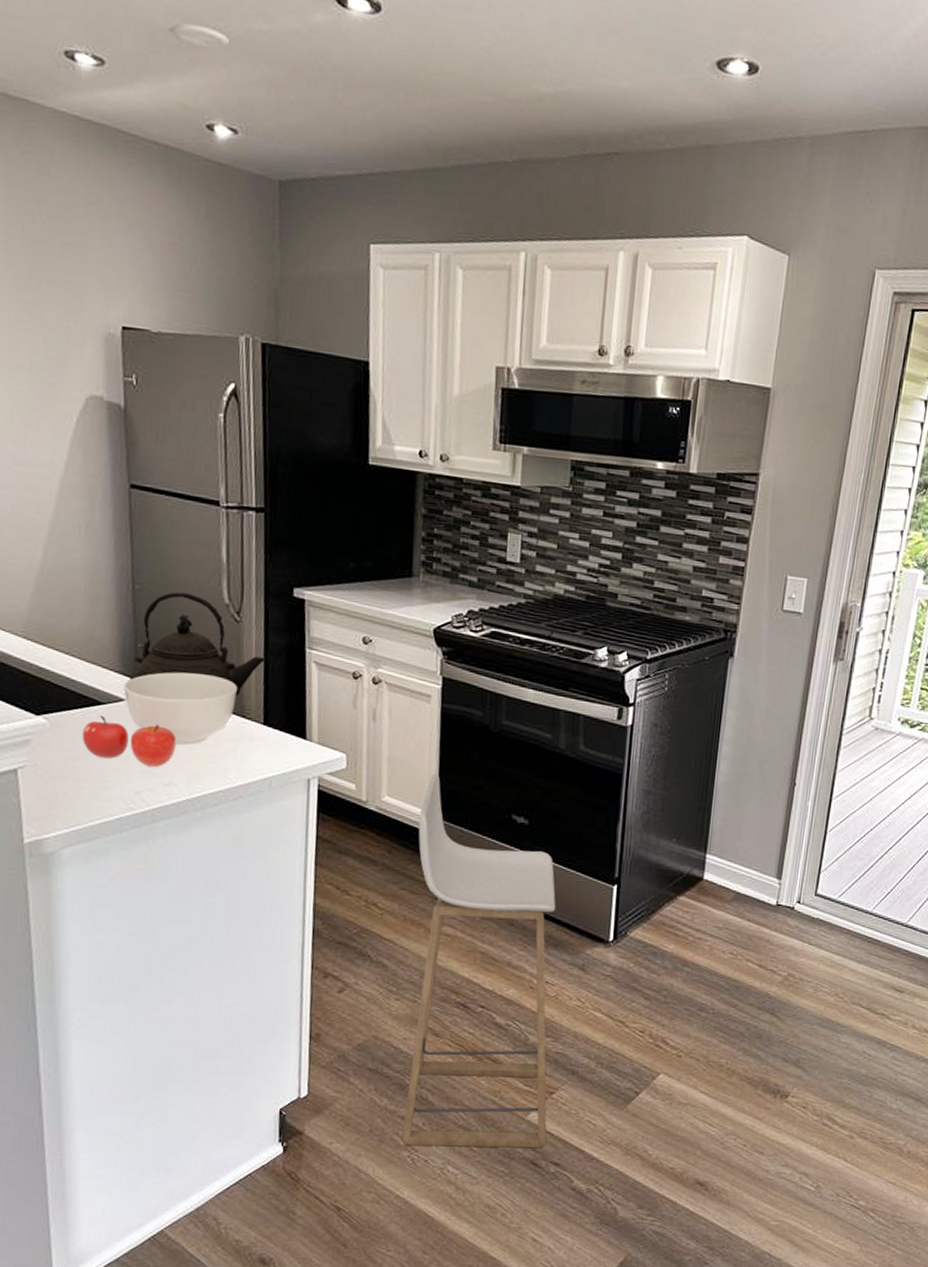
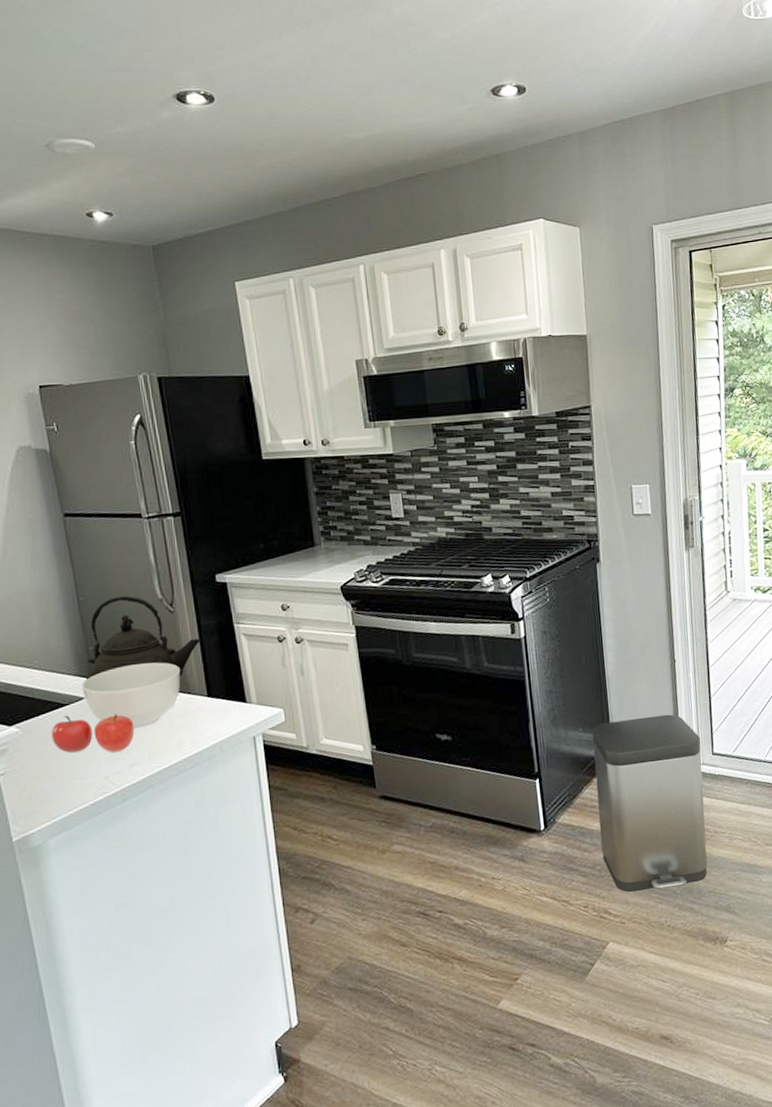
bar stool: present [401,773,556,1149] -> none [355,710,520,1054]
pedal bin: none [671,837,805,1030] -> present [591,714,707,892]

